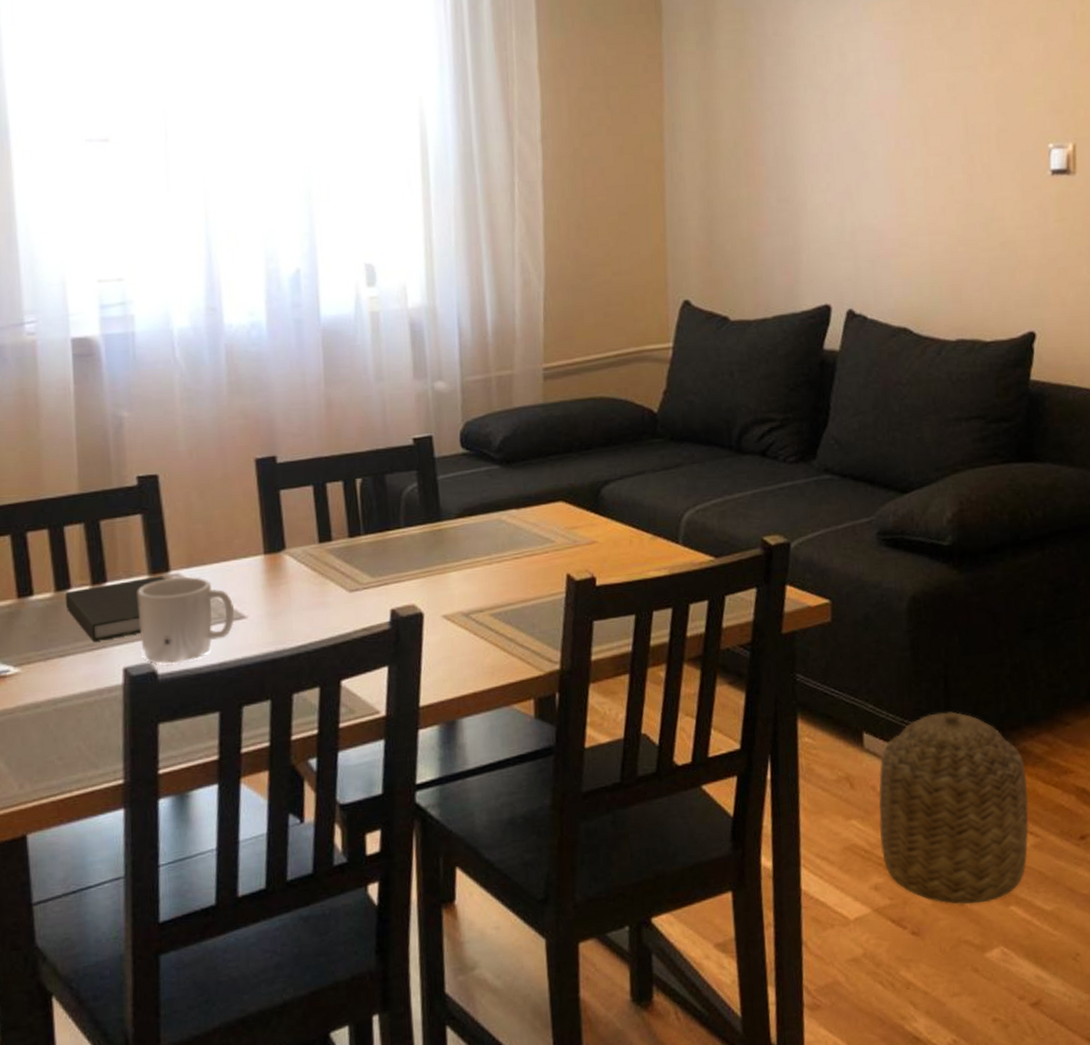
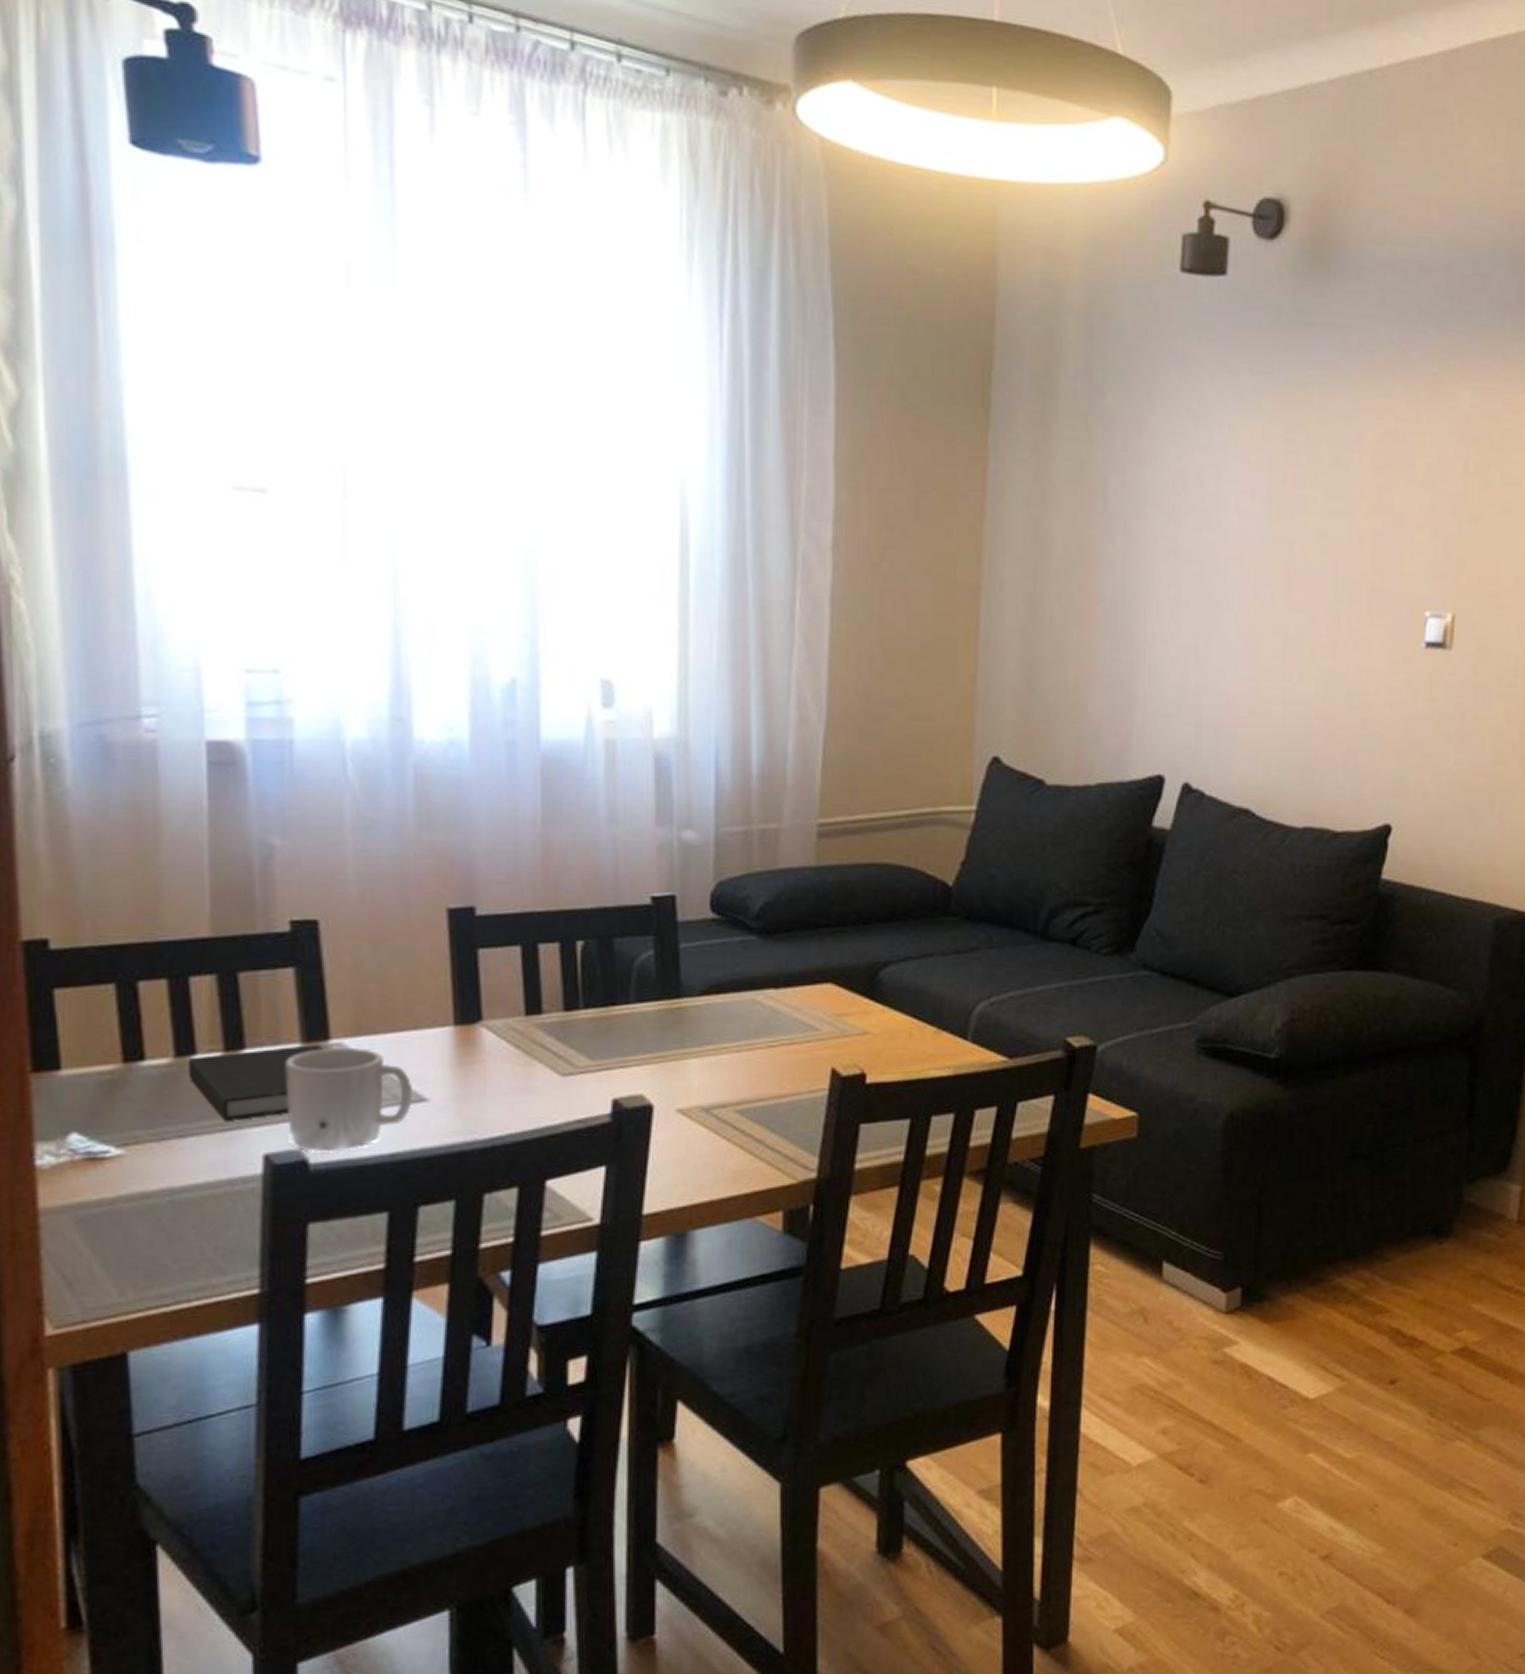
basket: present [879,711,1029,905] -> none [1172,1242,1338,1452]

